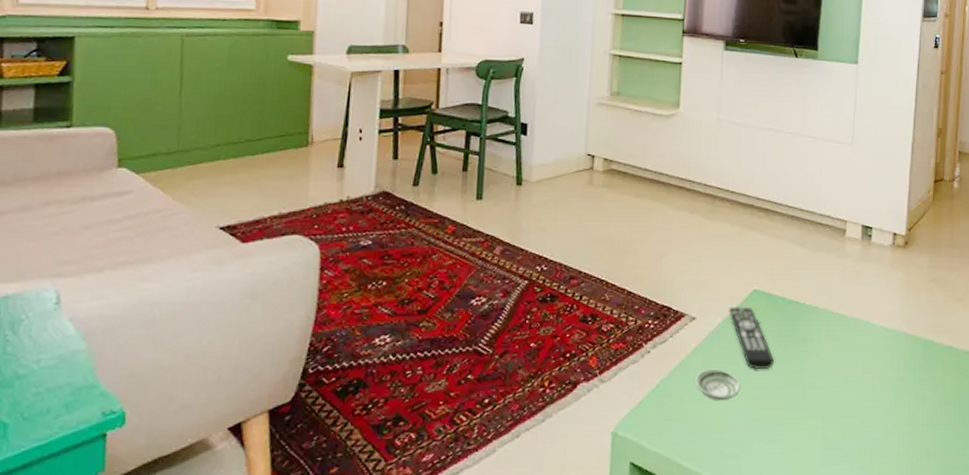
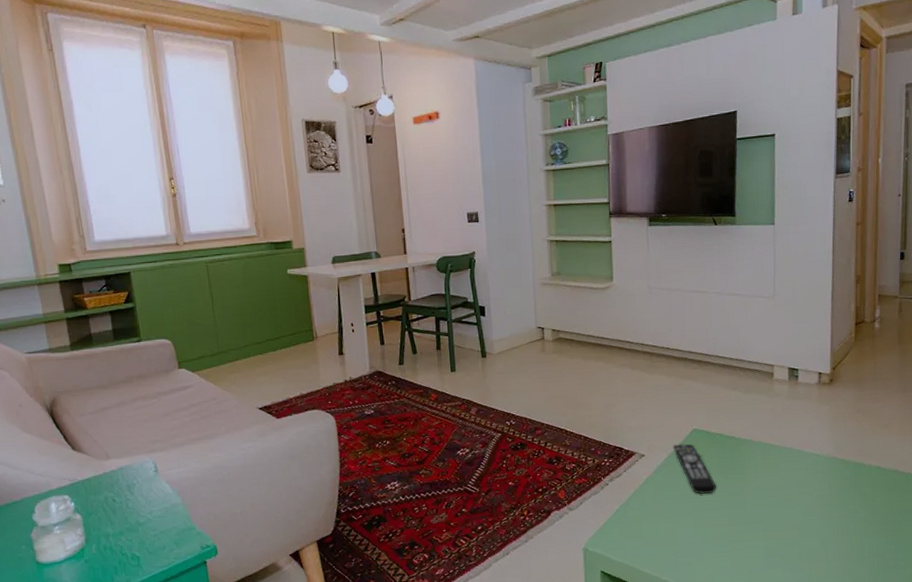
saucer: present [695,368,741,401] -> none [649,495,689,521]

